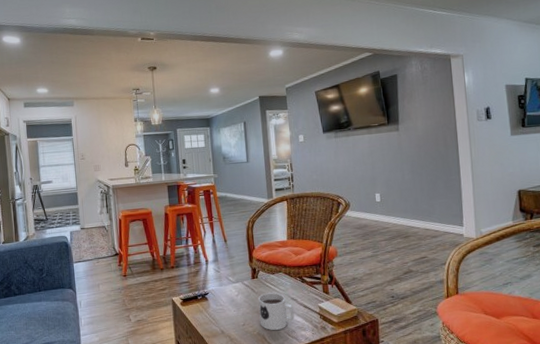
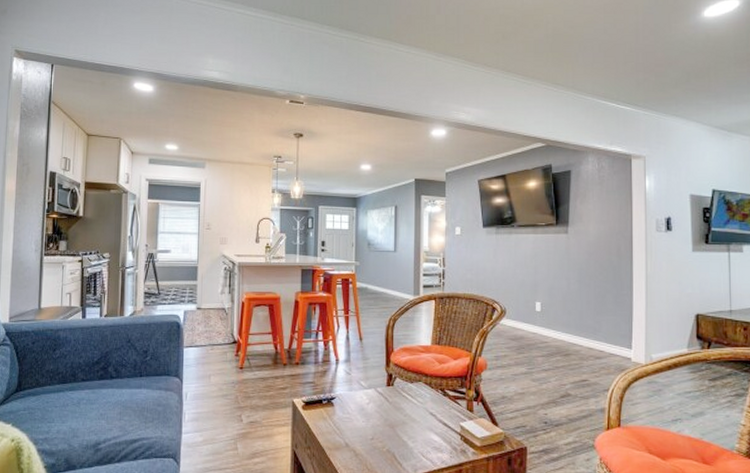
mug: present [258,293,295,331] -> none [391,404,431,450]

